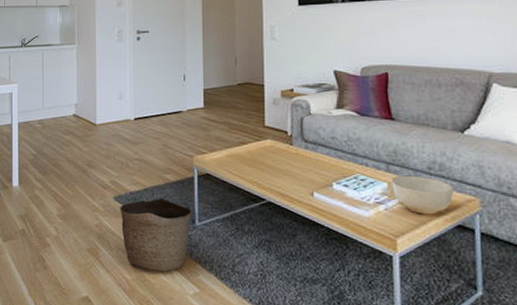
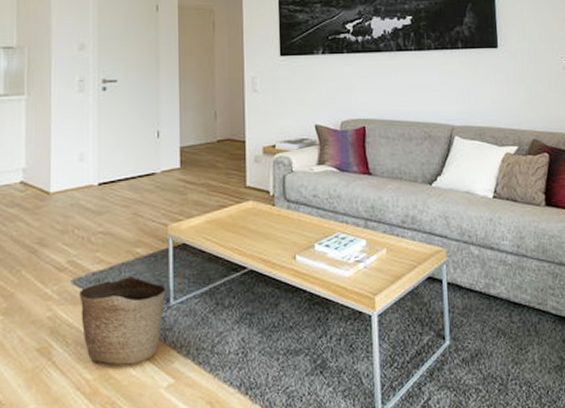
bowl: present [391,175,454,215] -> none [370,230,425,269]

